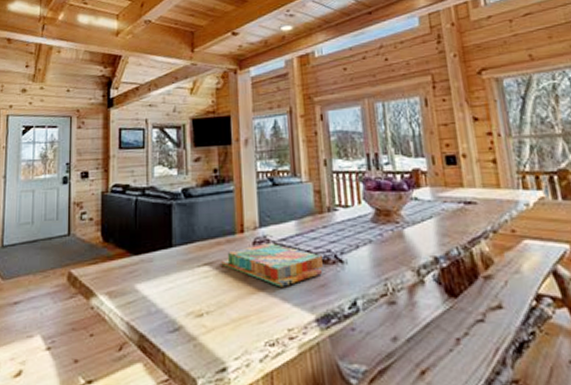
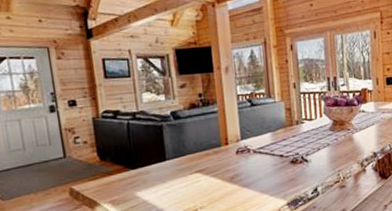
board game: present [221,242,323,287] -> none [210,151,293,184]

